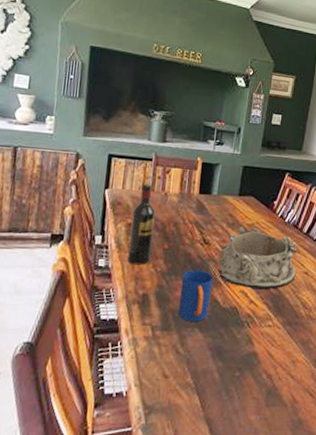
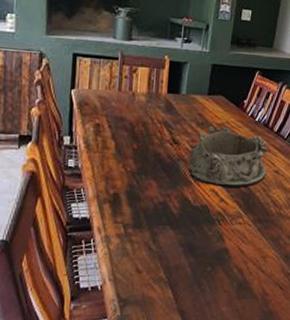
wine bottle: present [127,182,155,265] -> none [97,82,123,165]
mug: present [178,270,214,322] -> none [150,170,184,220]

